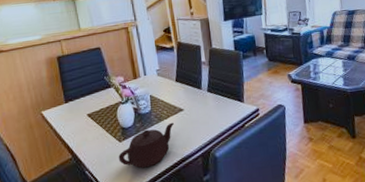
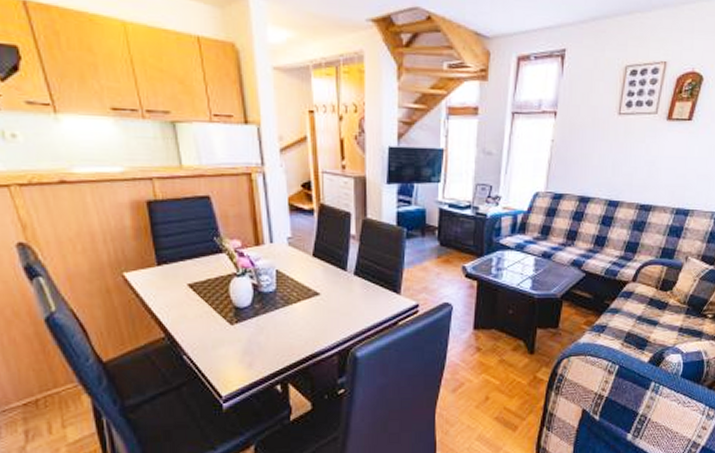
teapot: present [118,122,175,169] -> none [228,308,307,360]

